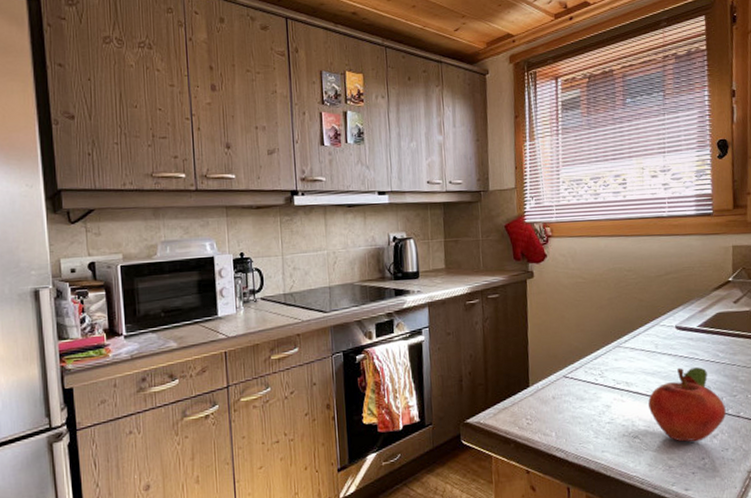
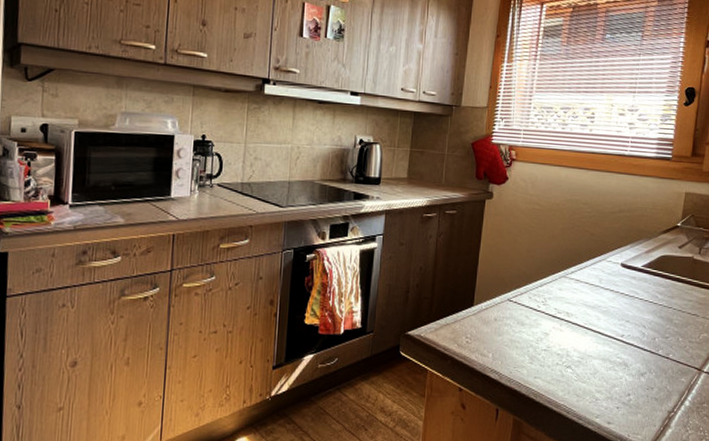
fruit: present [648,367,726,442] -> none [585,304,657,378]

